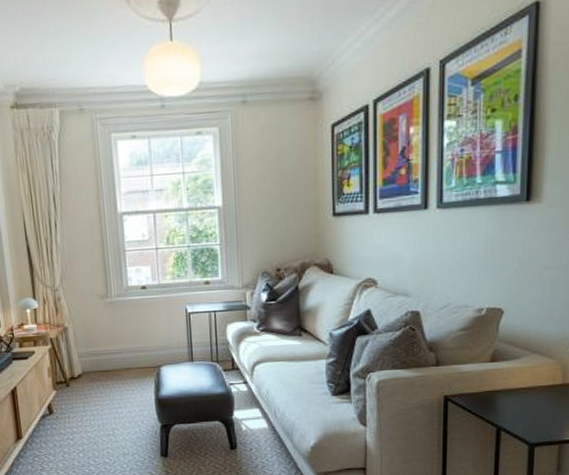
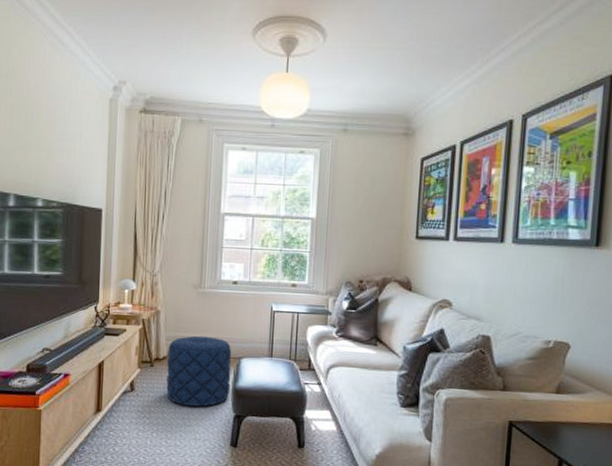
pouf: none [82,348,153,422] -> present [166,335,232,407]

